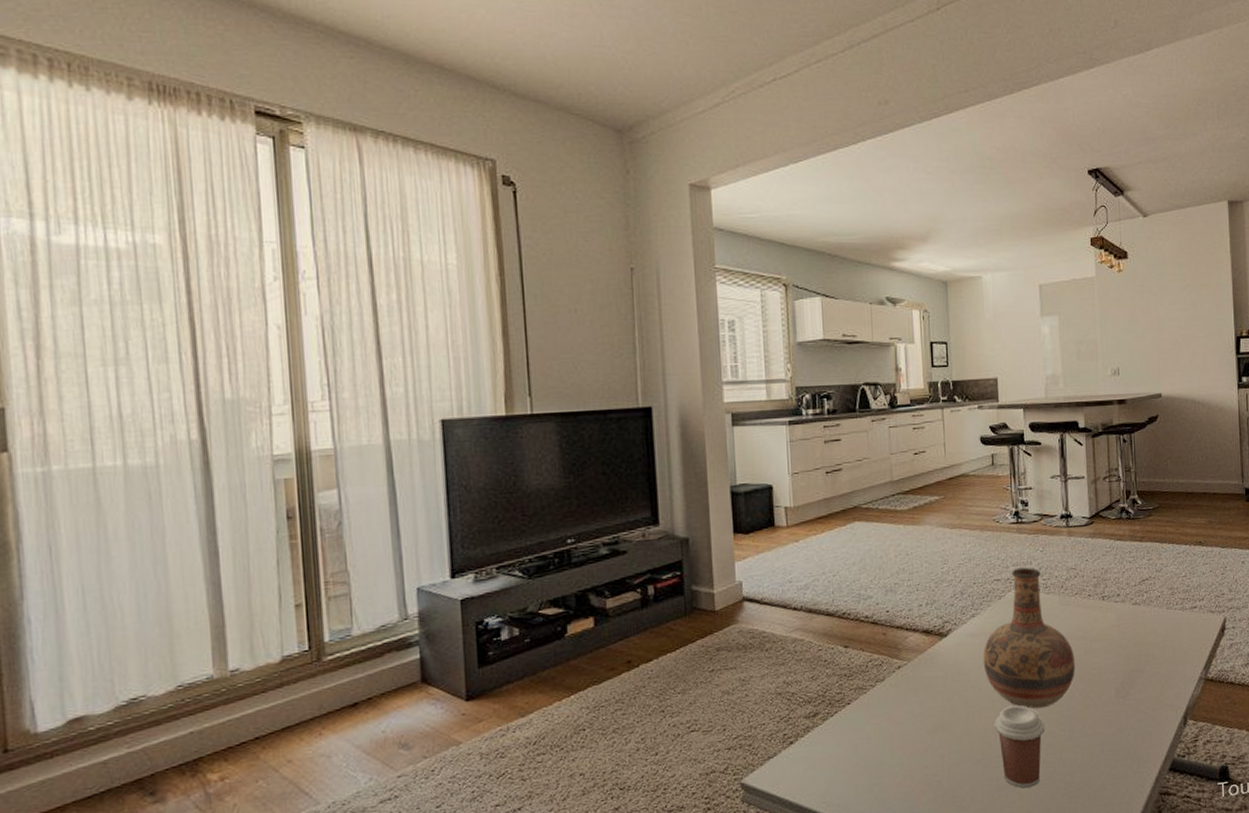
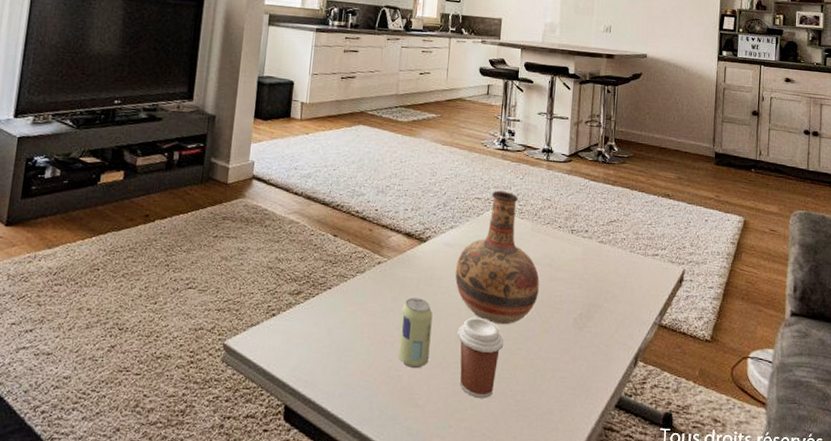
beverage can: none [931,696,968,771] -> present [398,298,433,369]

